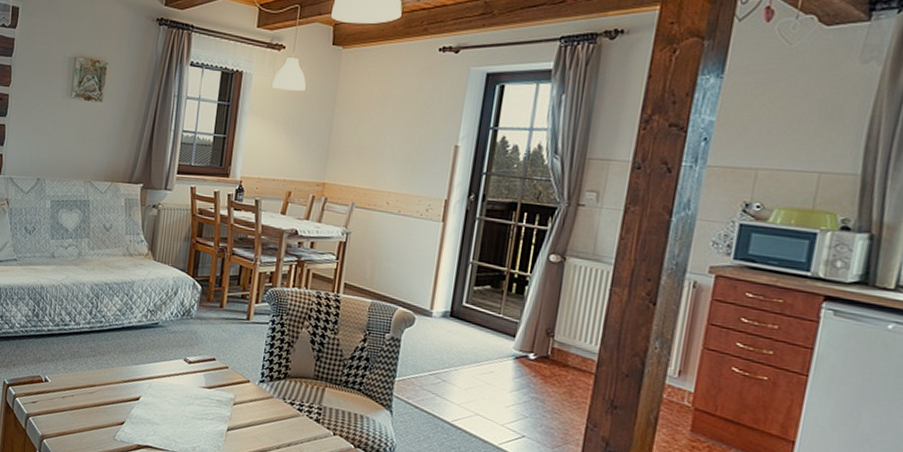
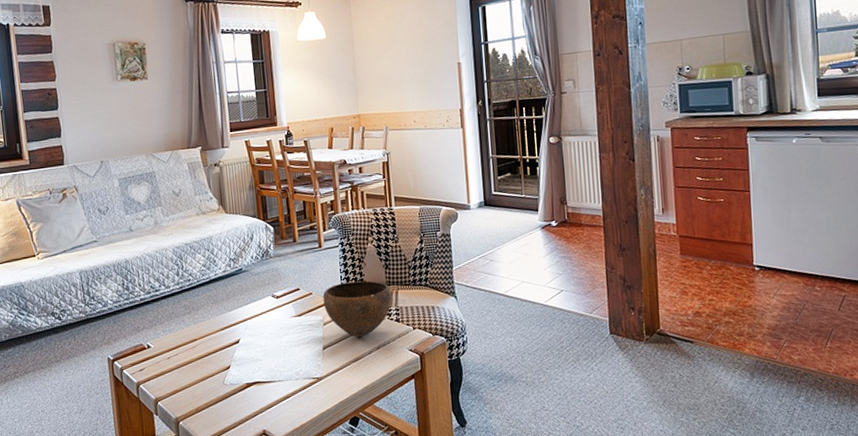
bowl: none [238,364,318,428] -> present [323,280,392,337]

